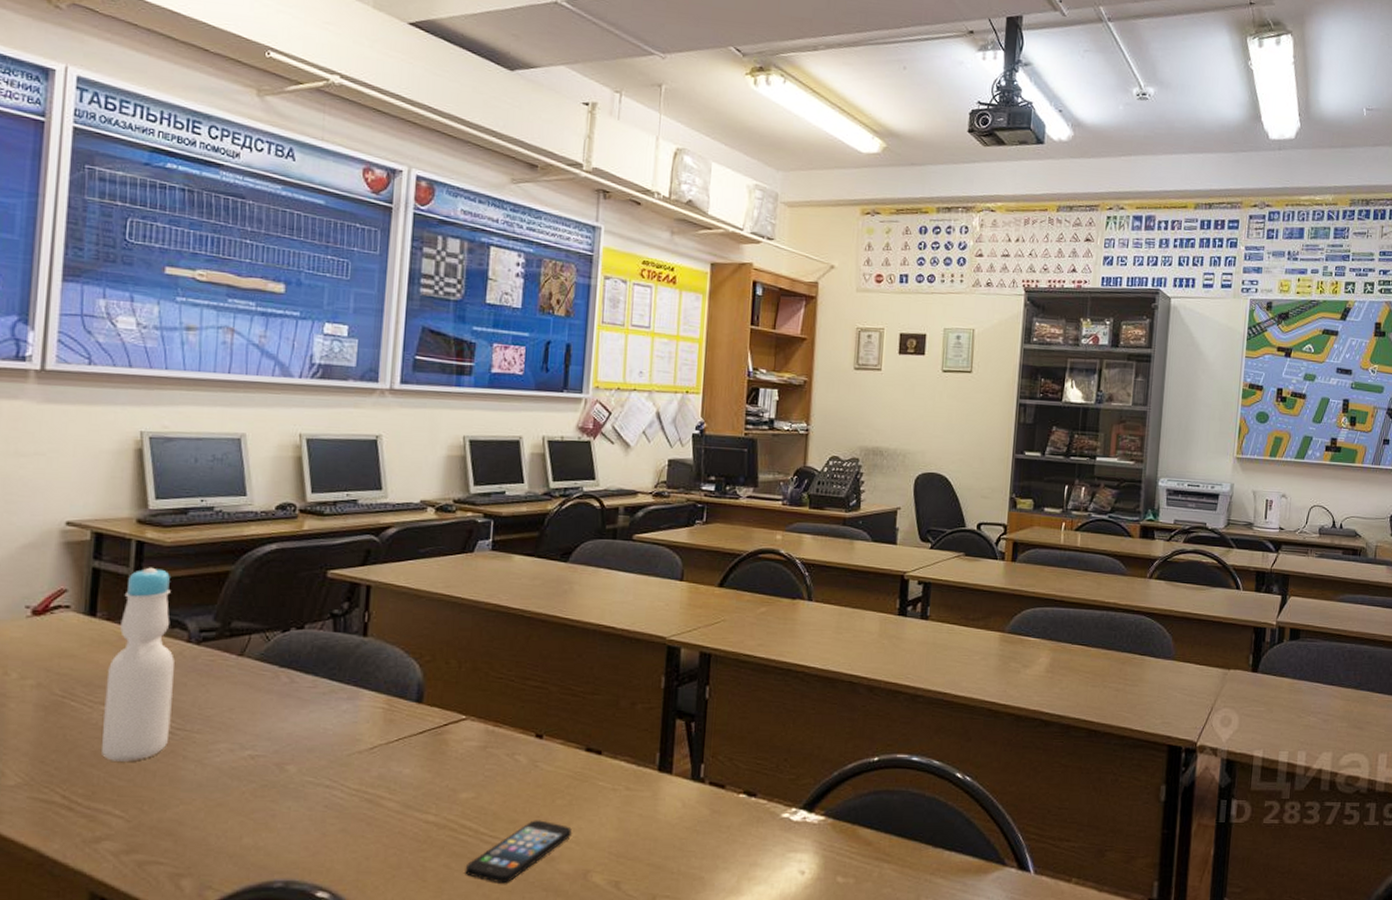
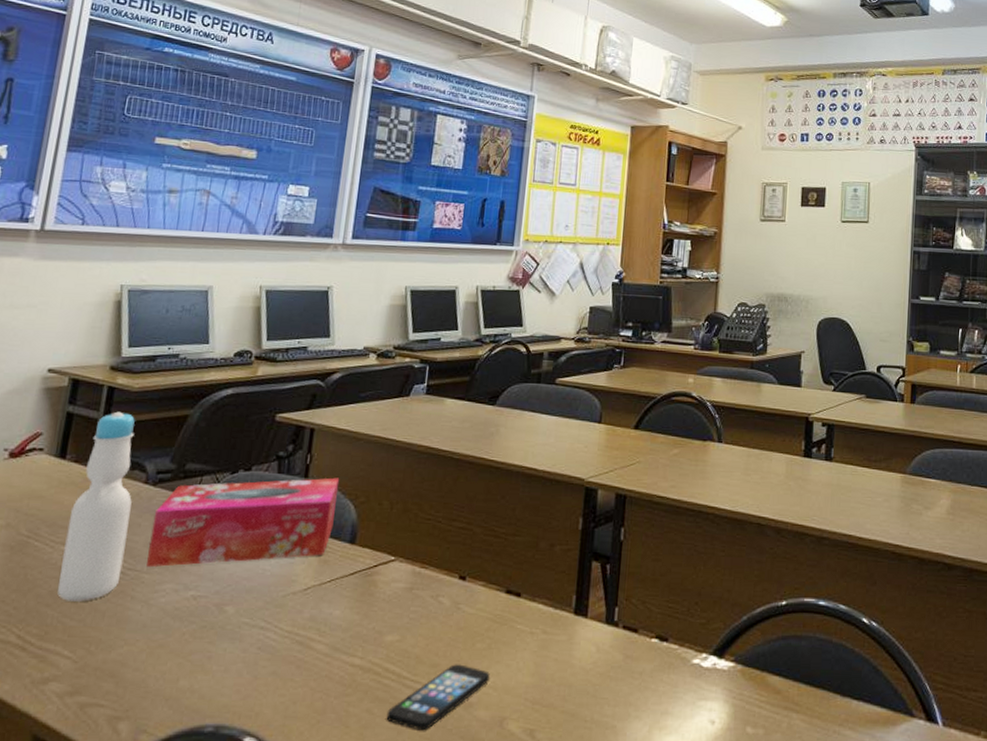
tissue box: none [197,636,402,726] -> present [147,477,340,567]

